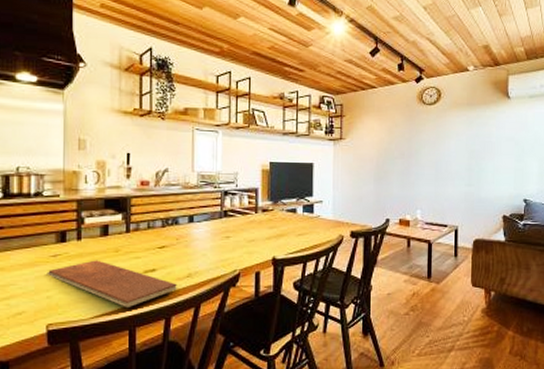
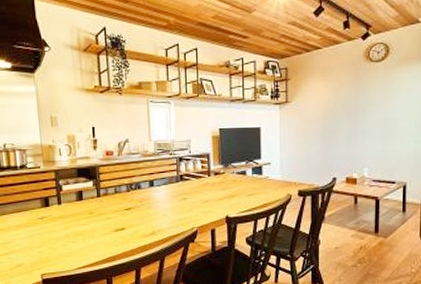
chopping board: present [47,260,177,309] -> none [37,221,144,261]

